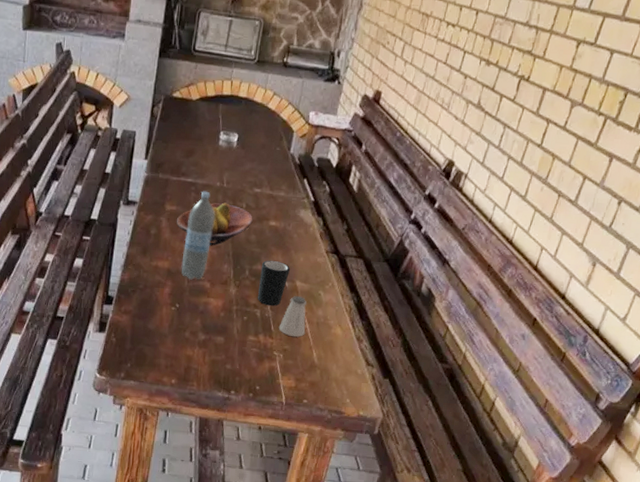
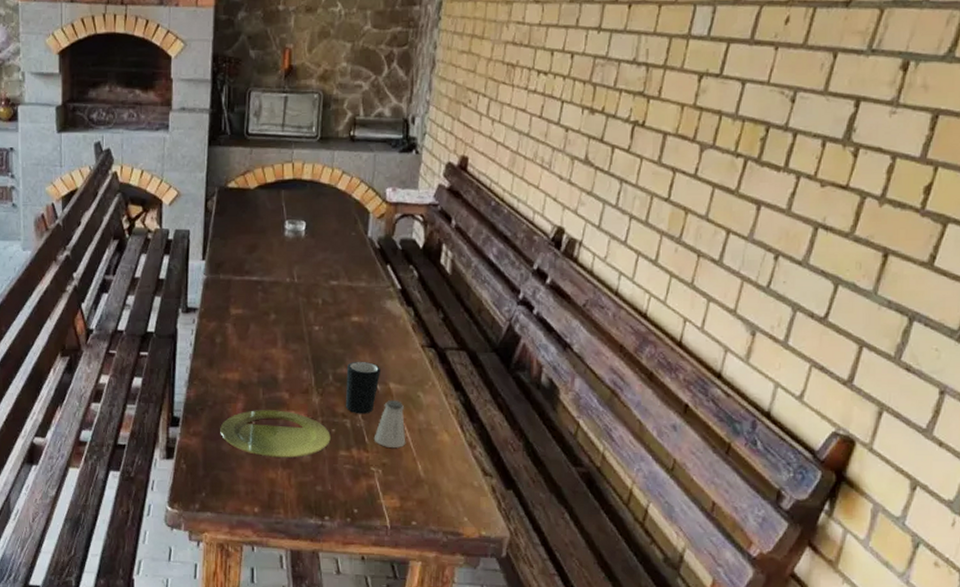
plate: none [148,295,243,339] -> present [220,410,331,458]
fruit bowl: present [177,202,253,246] -> none [244,300,332,351]
water bottle: present [181,191,215,280] -> none [254,289,287,391]

